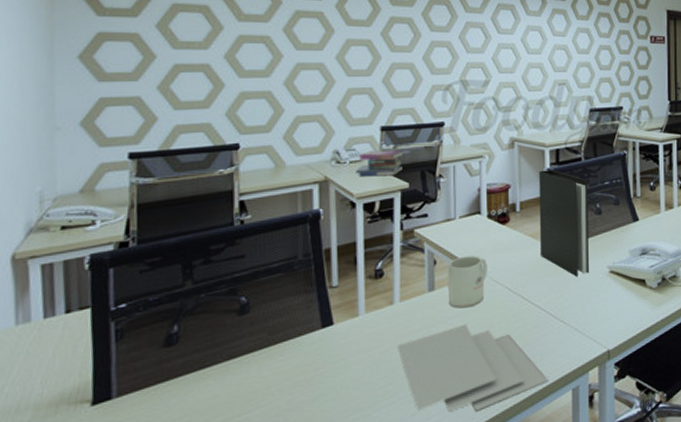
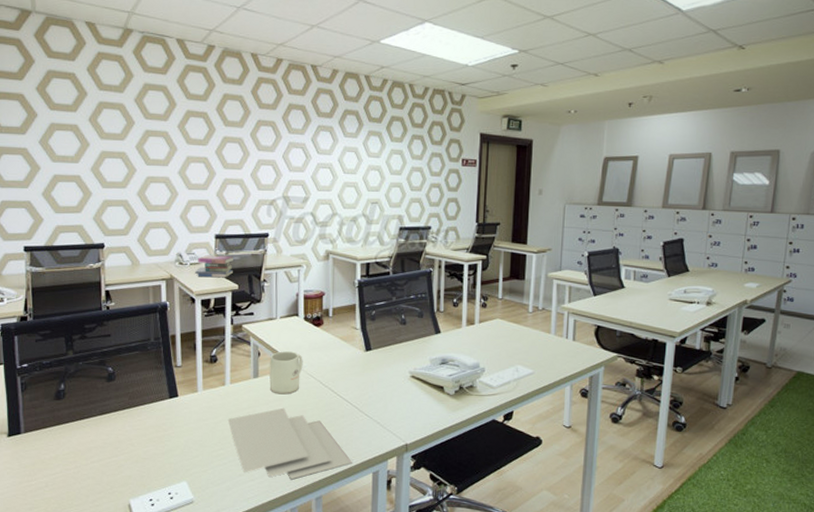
binder: present [539,170,589,277] -> none [348,281,395,378]

